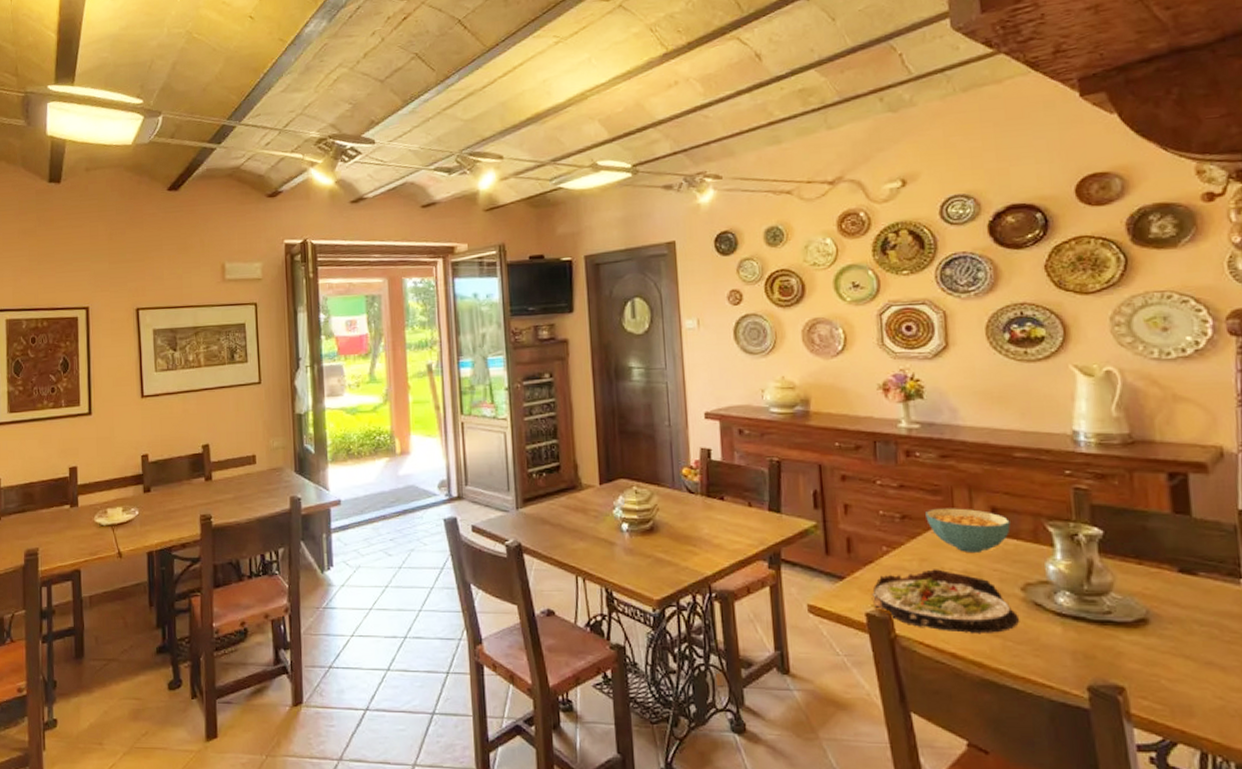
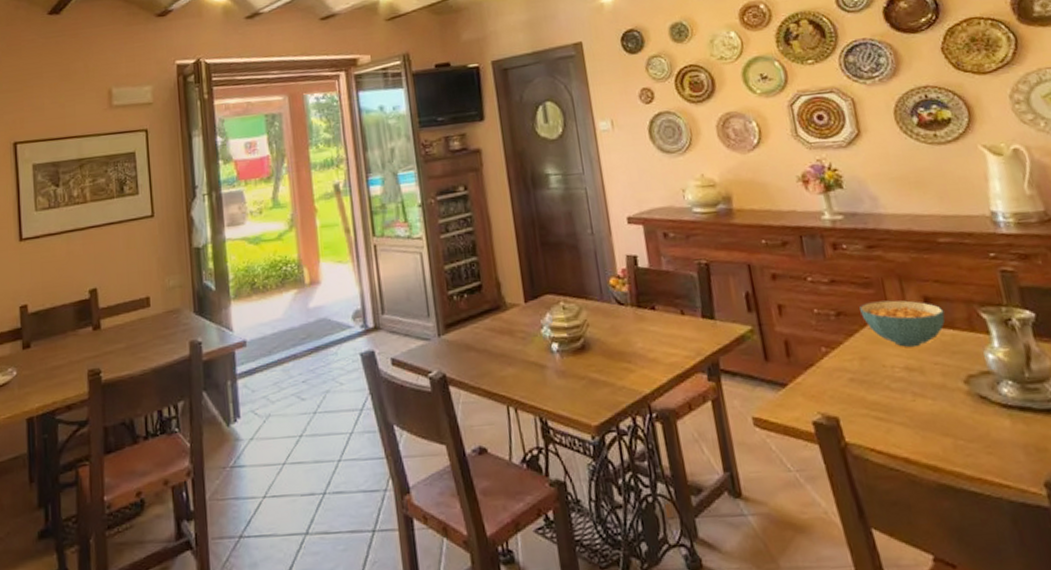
salad plate: present [871,569,1020,634] -> none [816,367,968,436]

